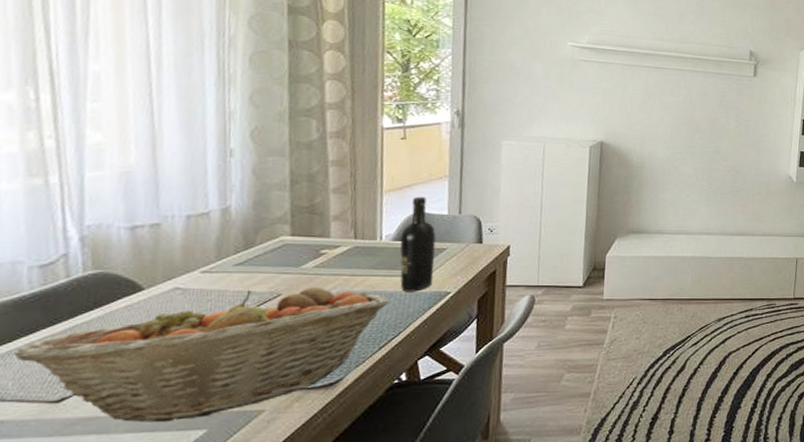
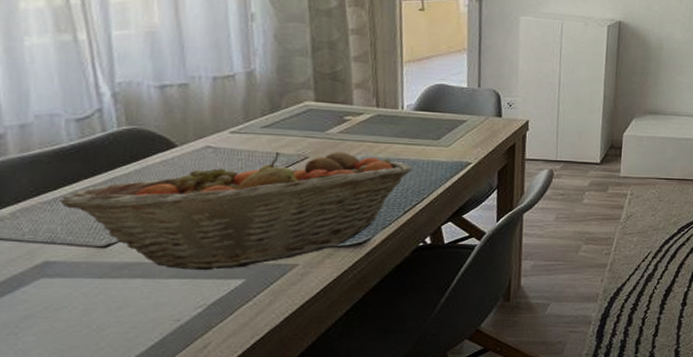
wine bottle: present [399,196,436,292] -> none [421,68,456,161]

